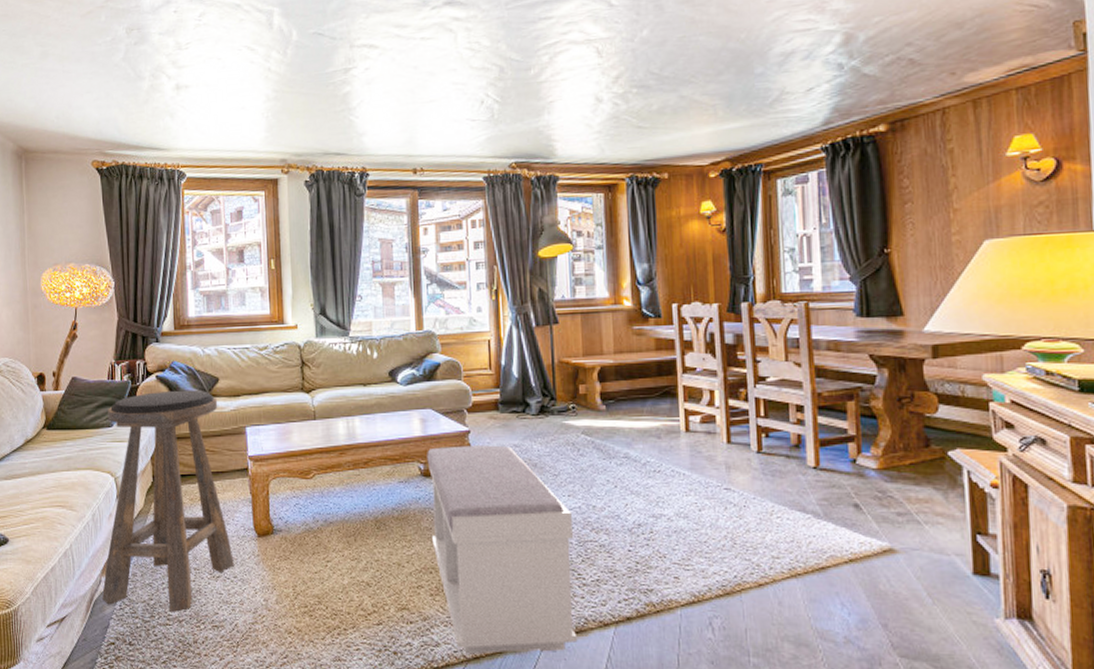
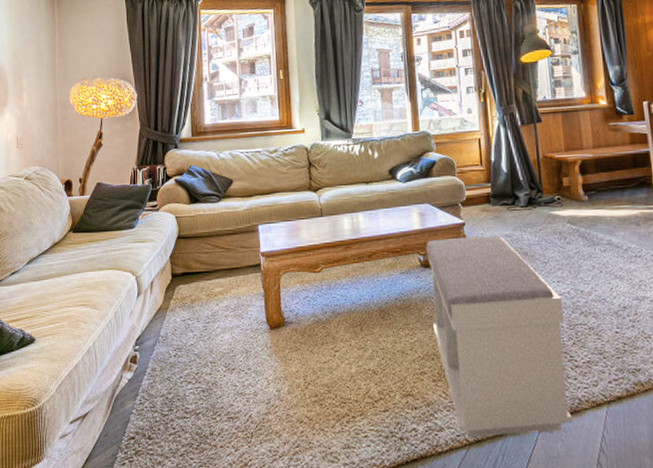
stool: present [102,390,234,612] -> none [123,191,248,405]

